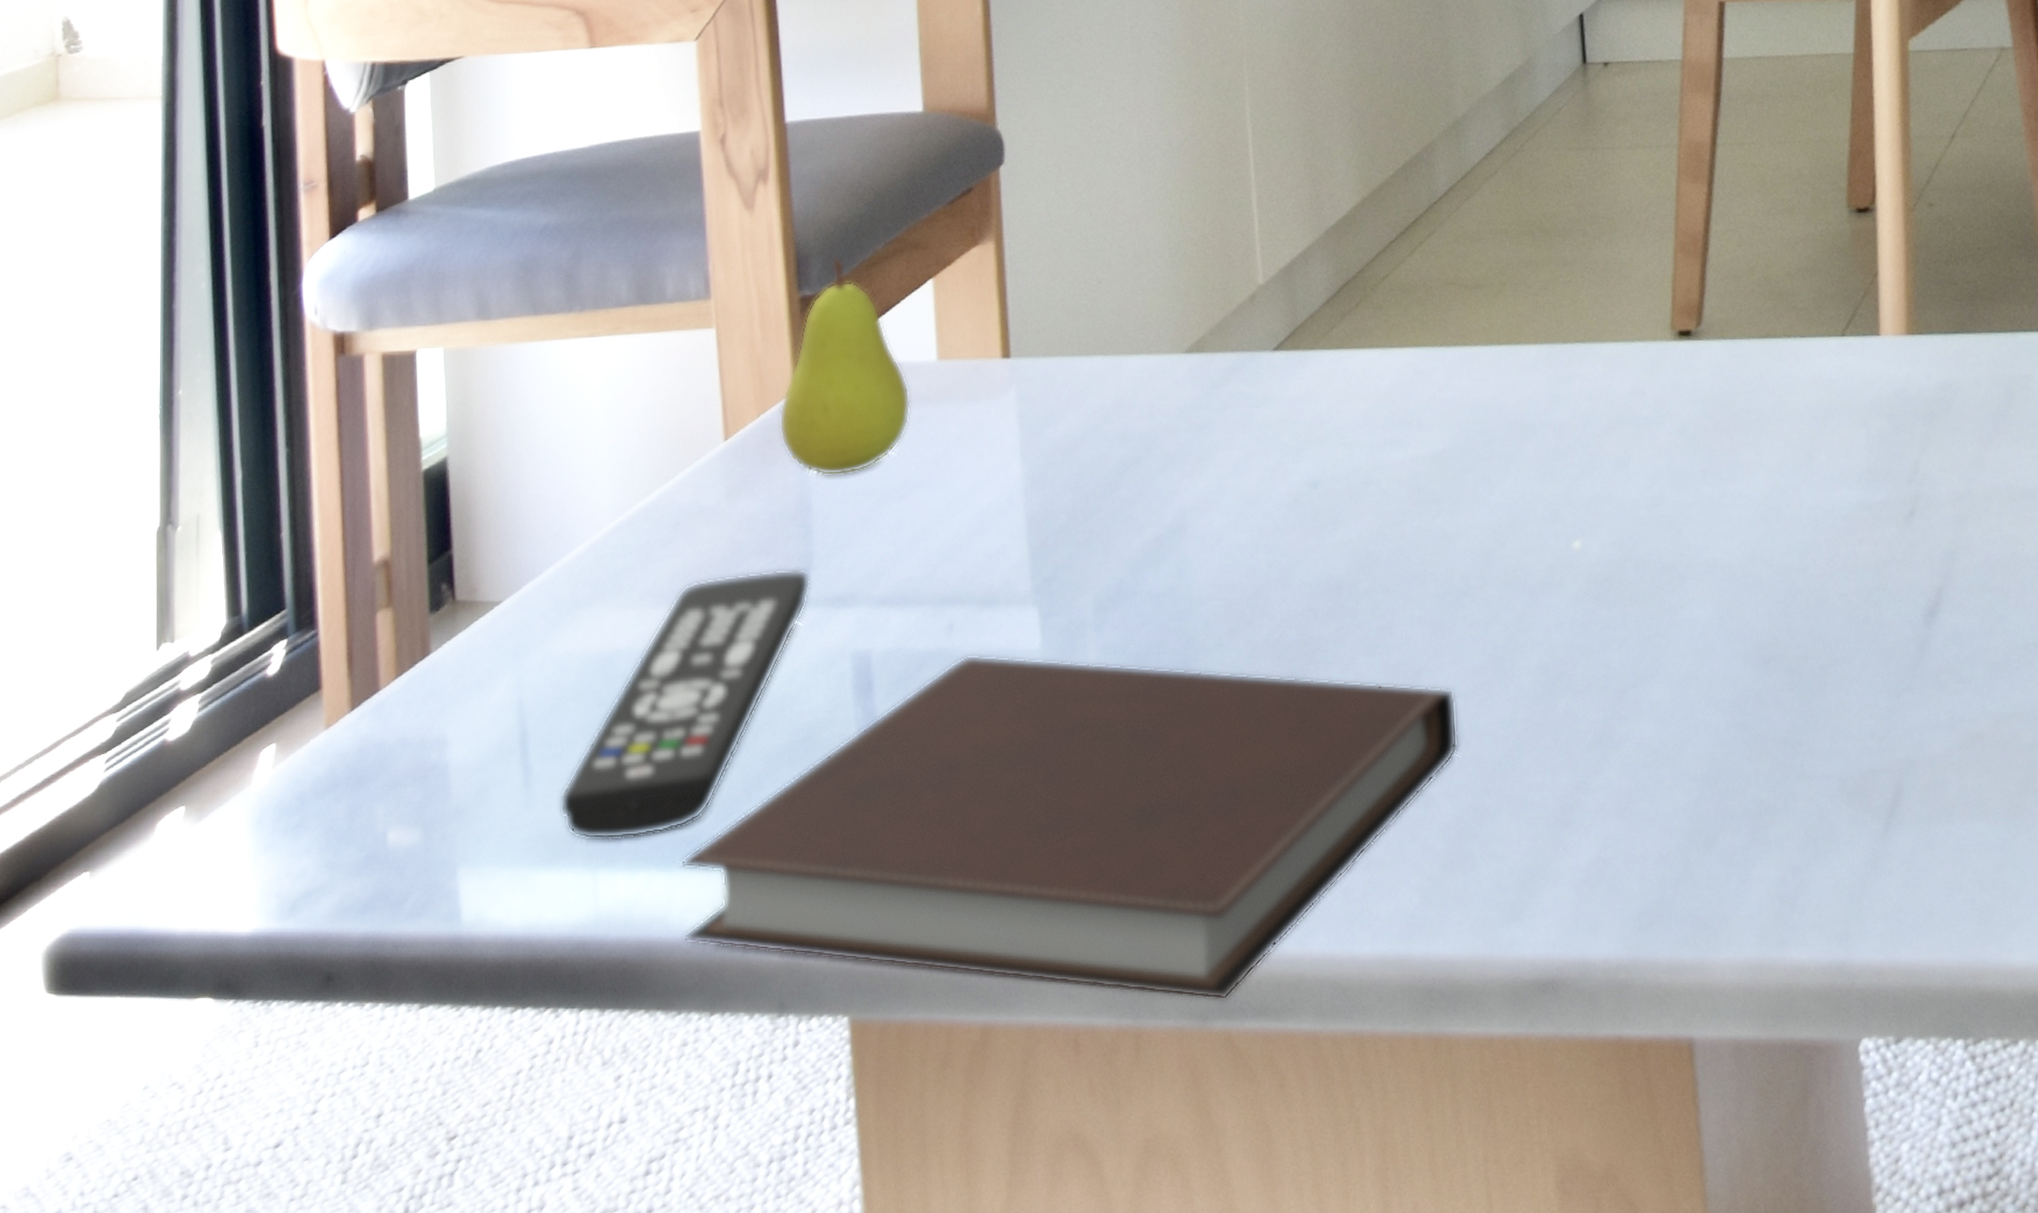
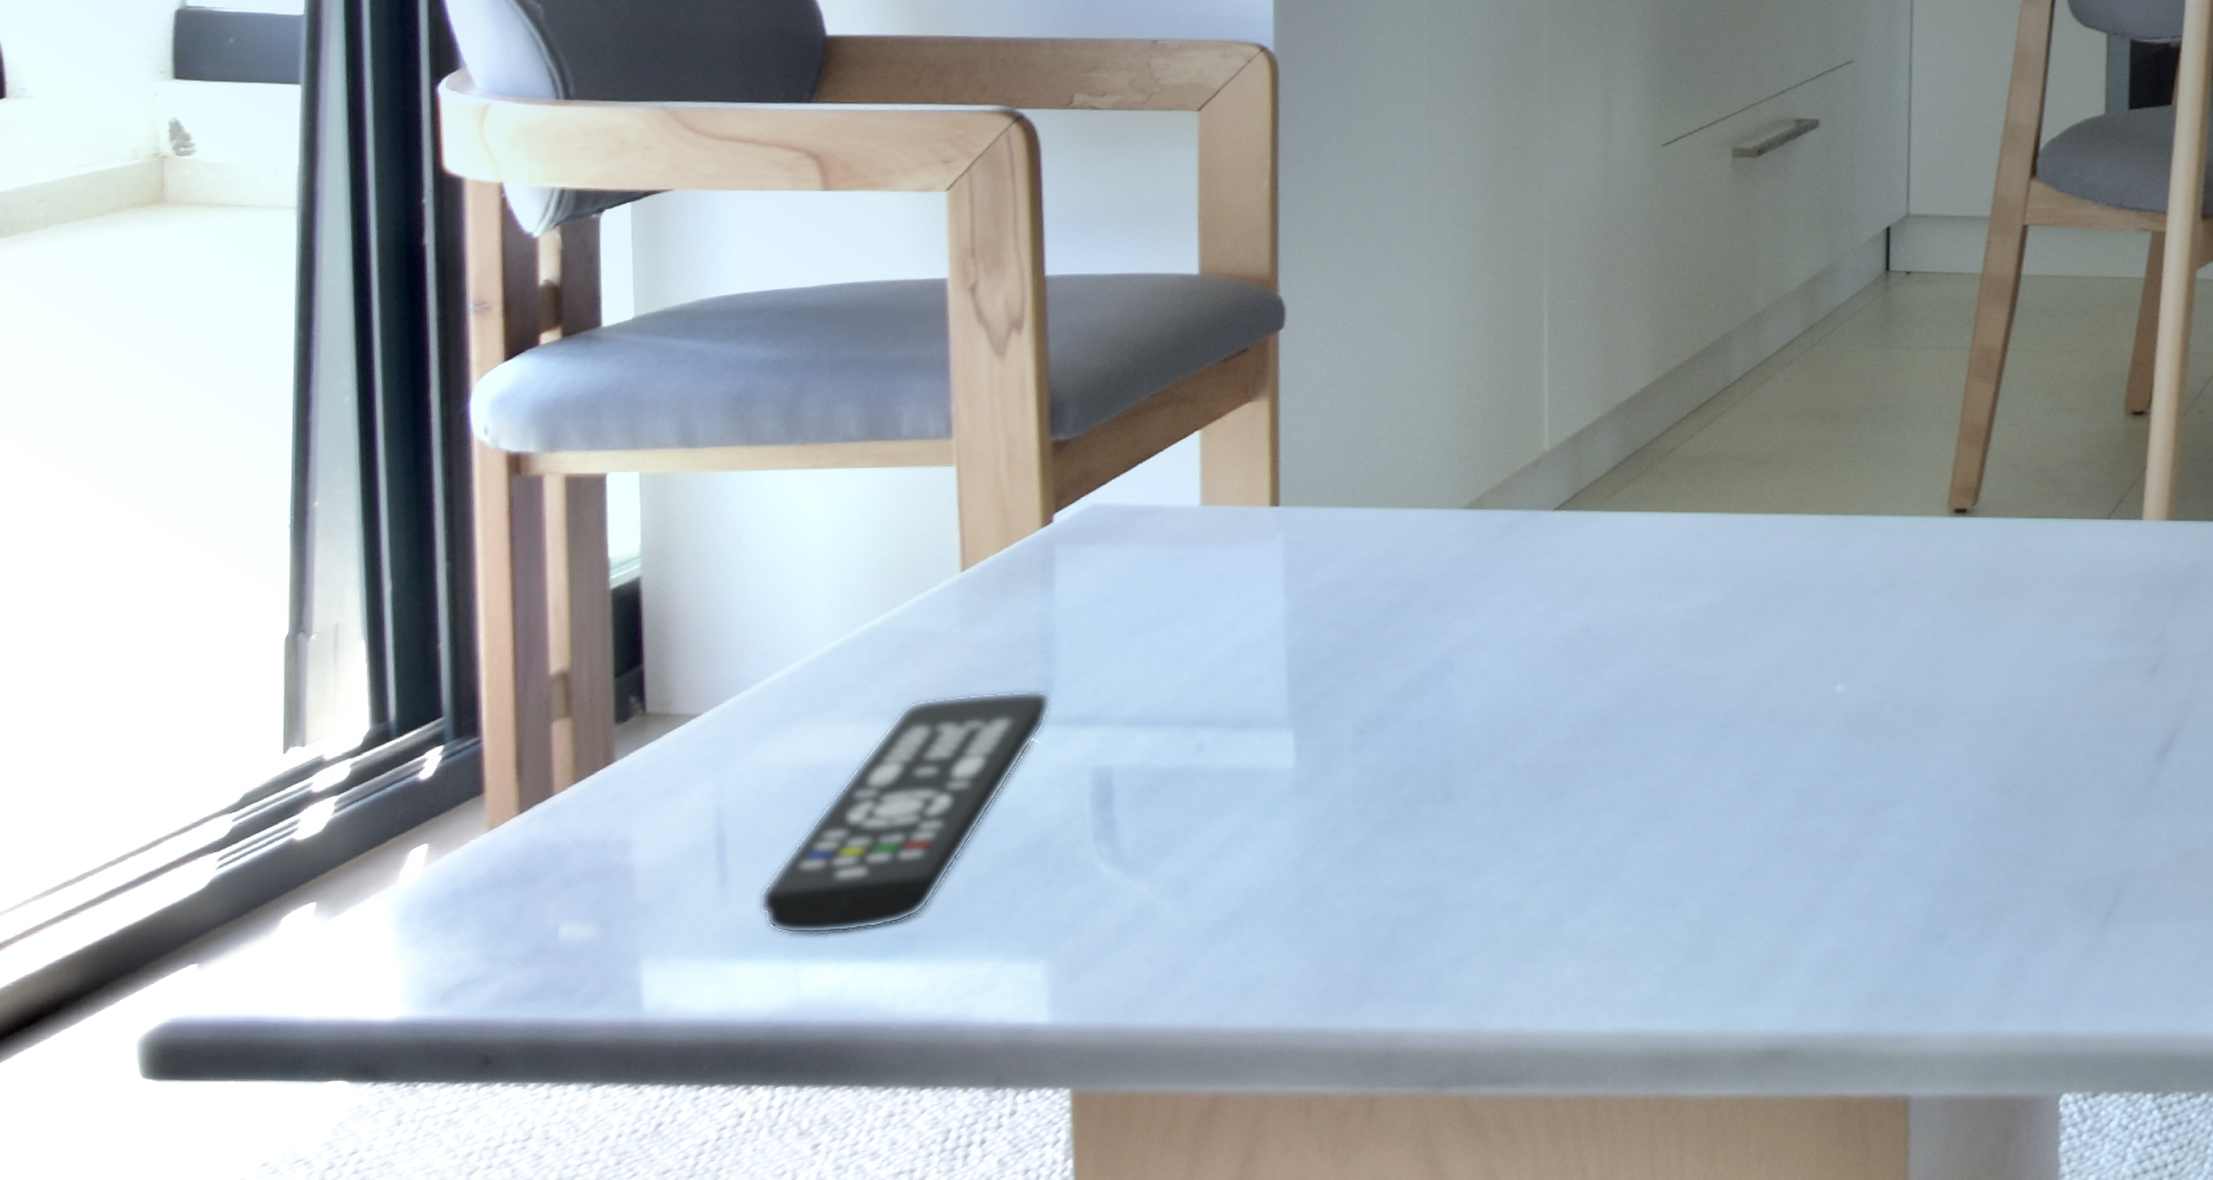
notebook: present [681,654,1459,1001] -> none [894,772,1712,1071]
fruit: present [779,258,911,476] -> none [1023,407,1169,608]

